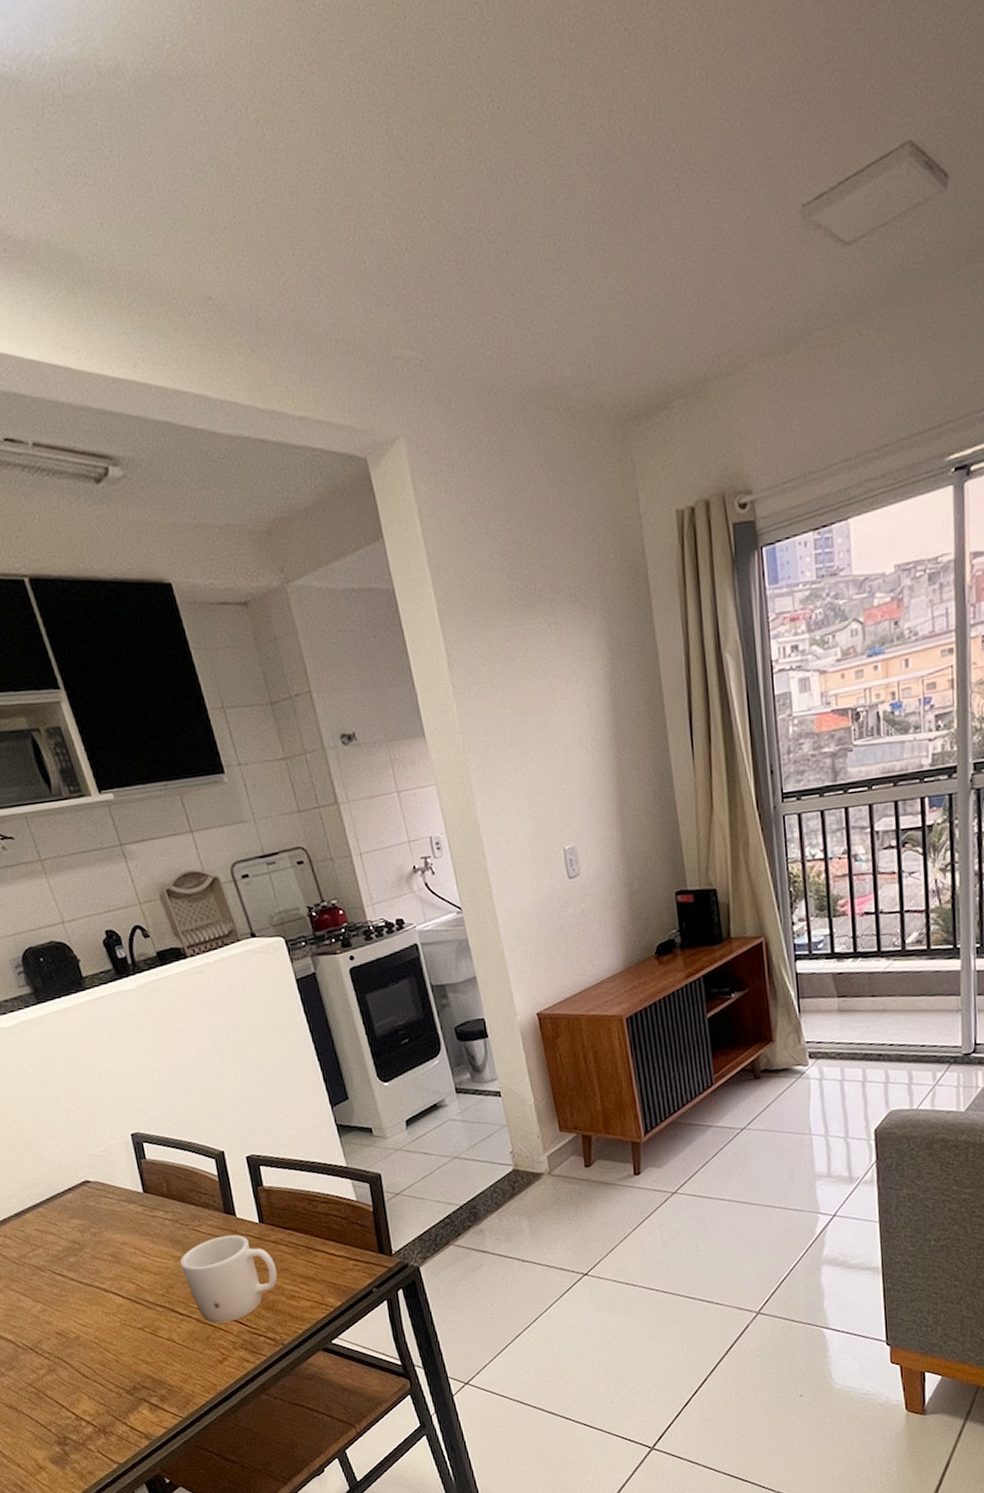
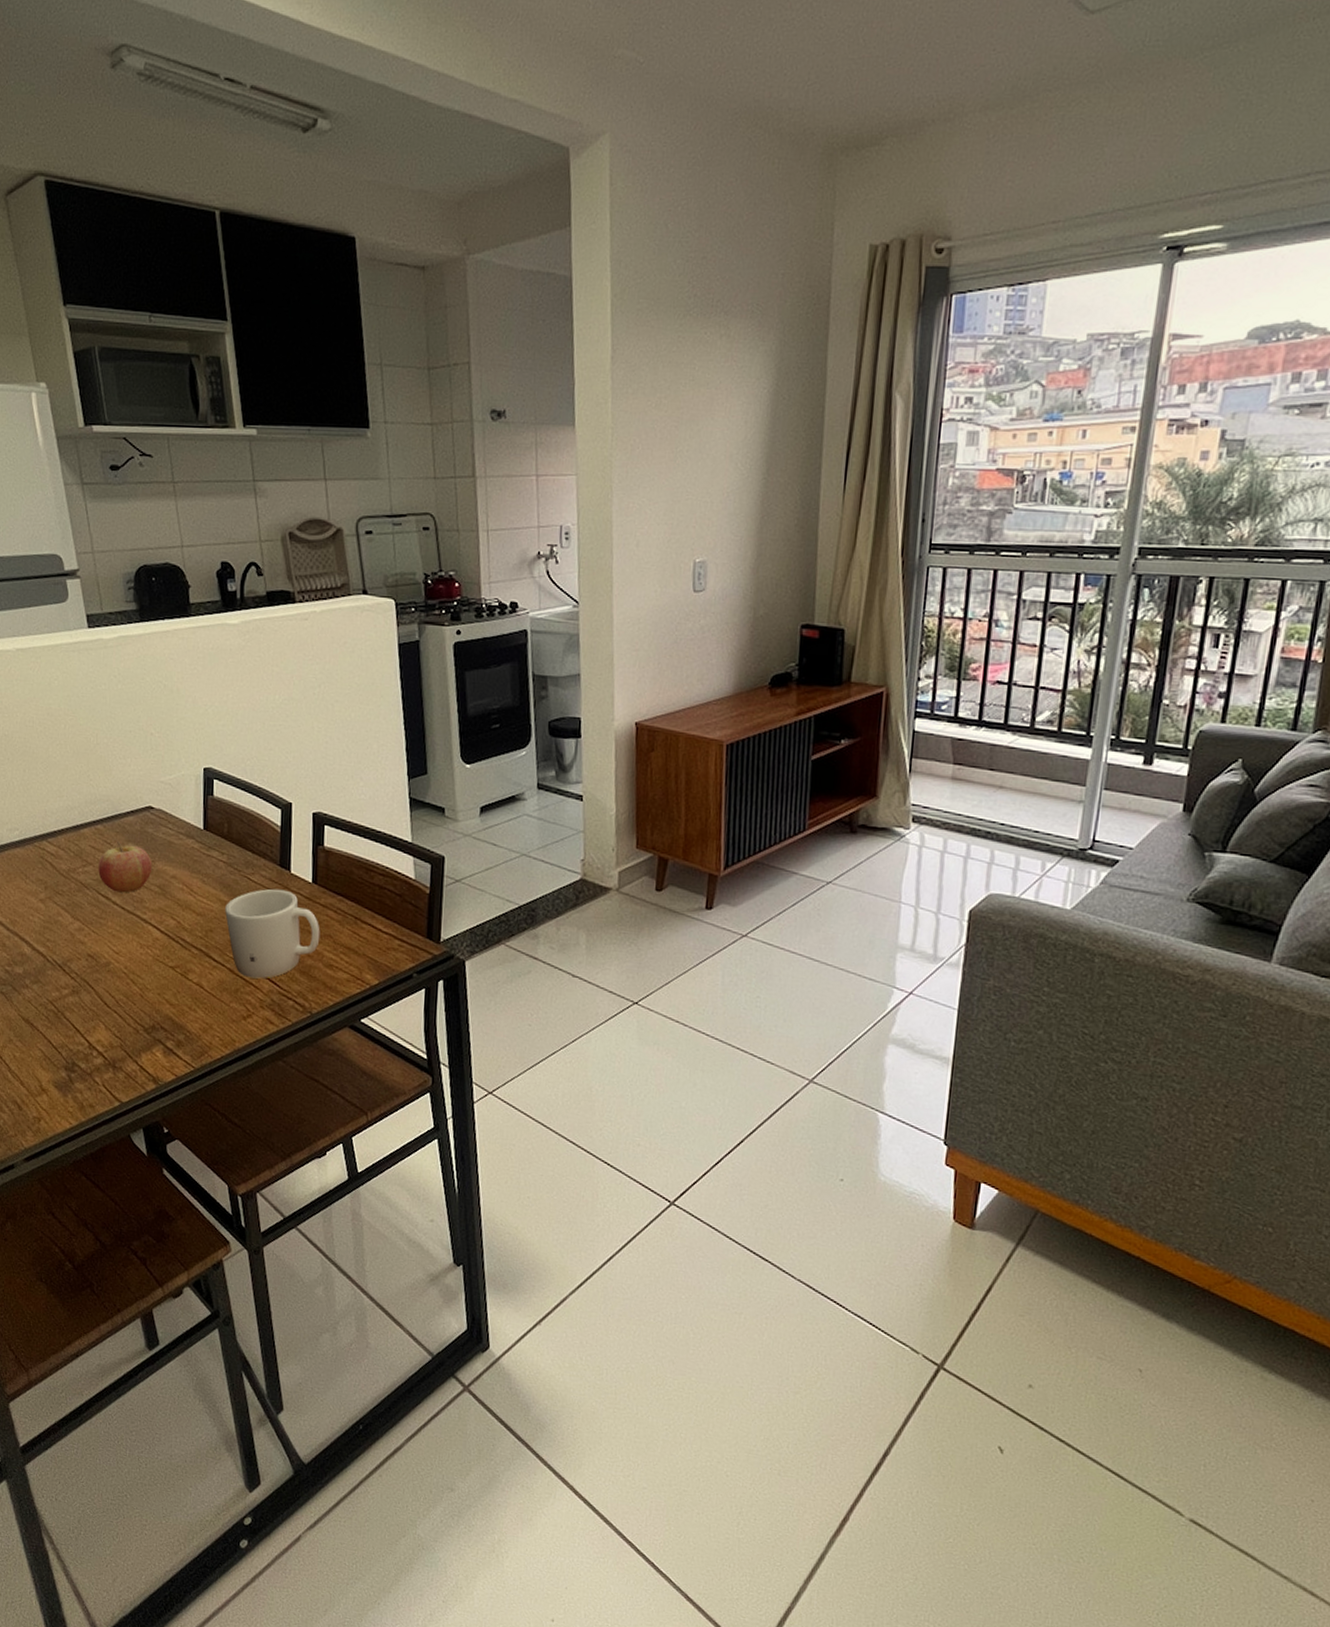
fruit: none [47,1219,102,1269] -> present [98,841,153,893]

